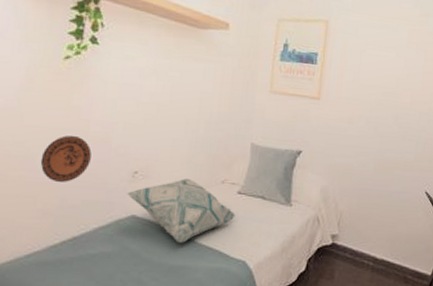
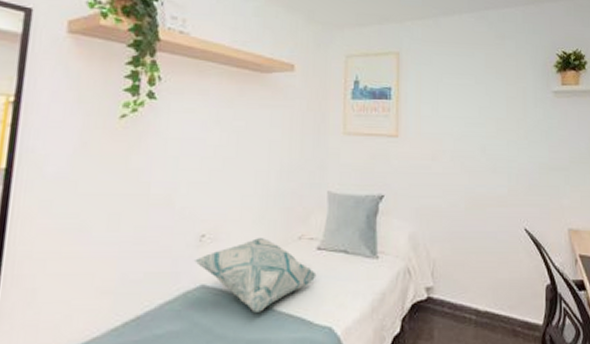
decorative plate: present [40,135,92,183] -> none [97,201,153,256]

